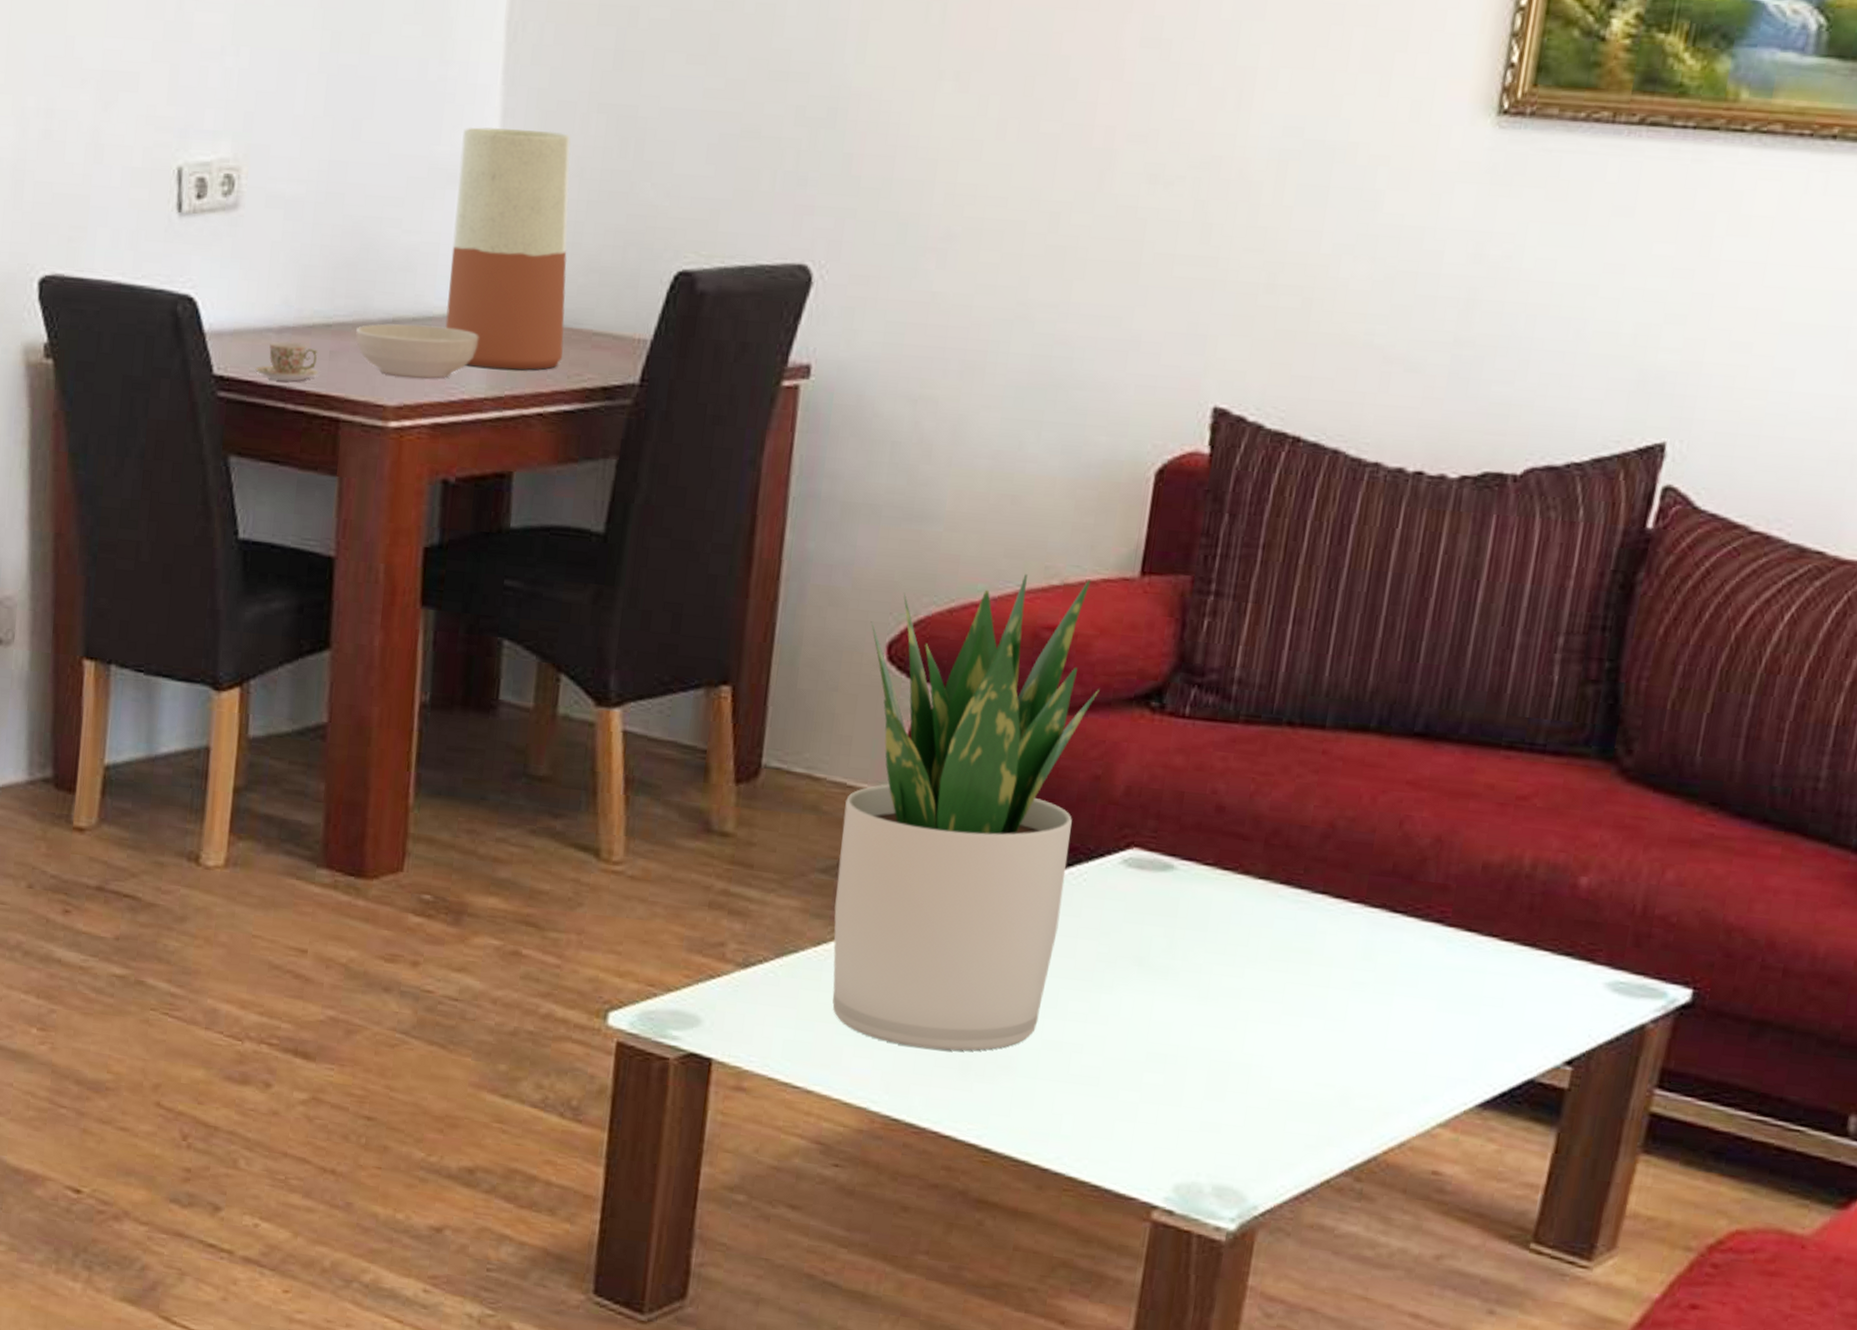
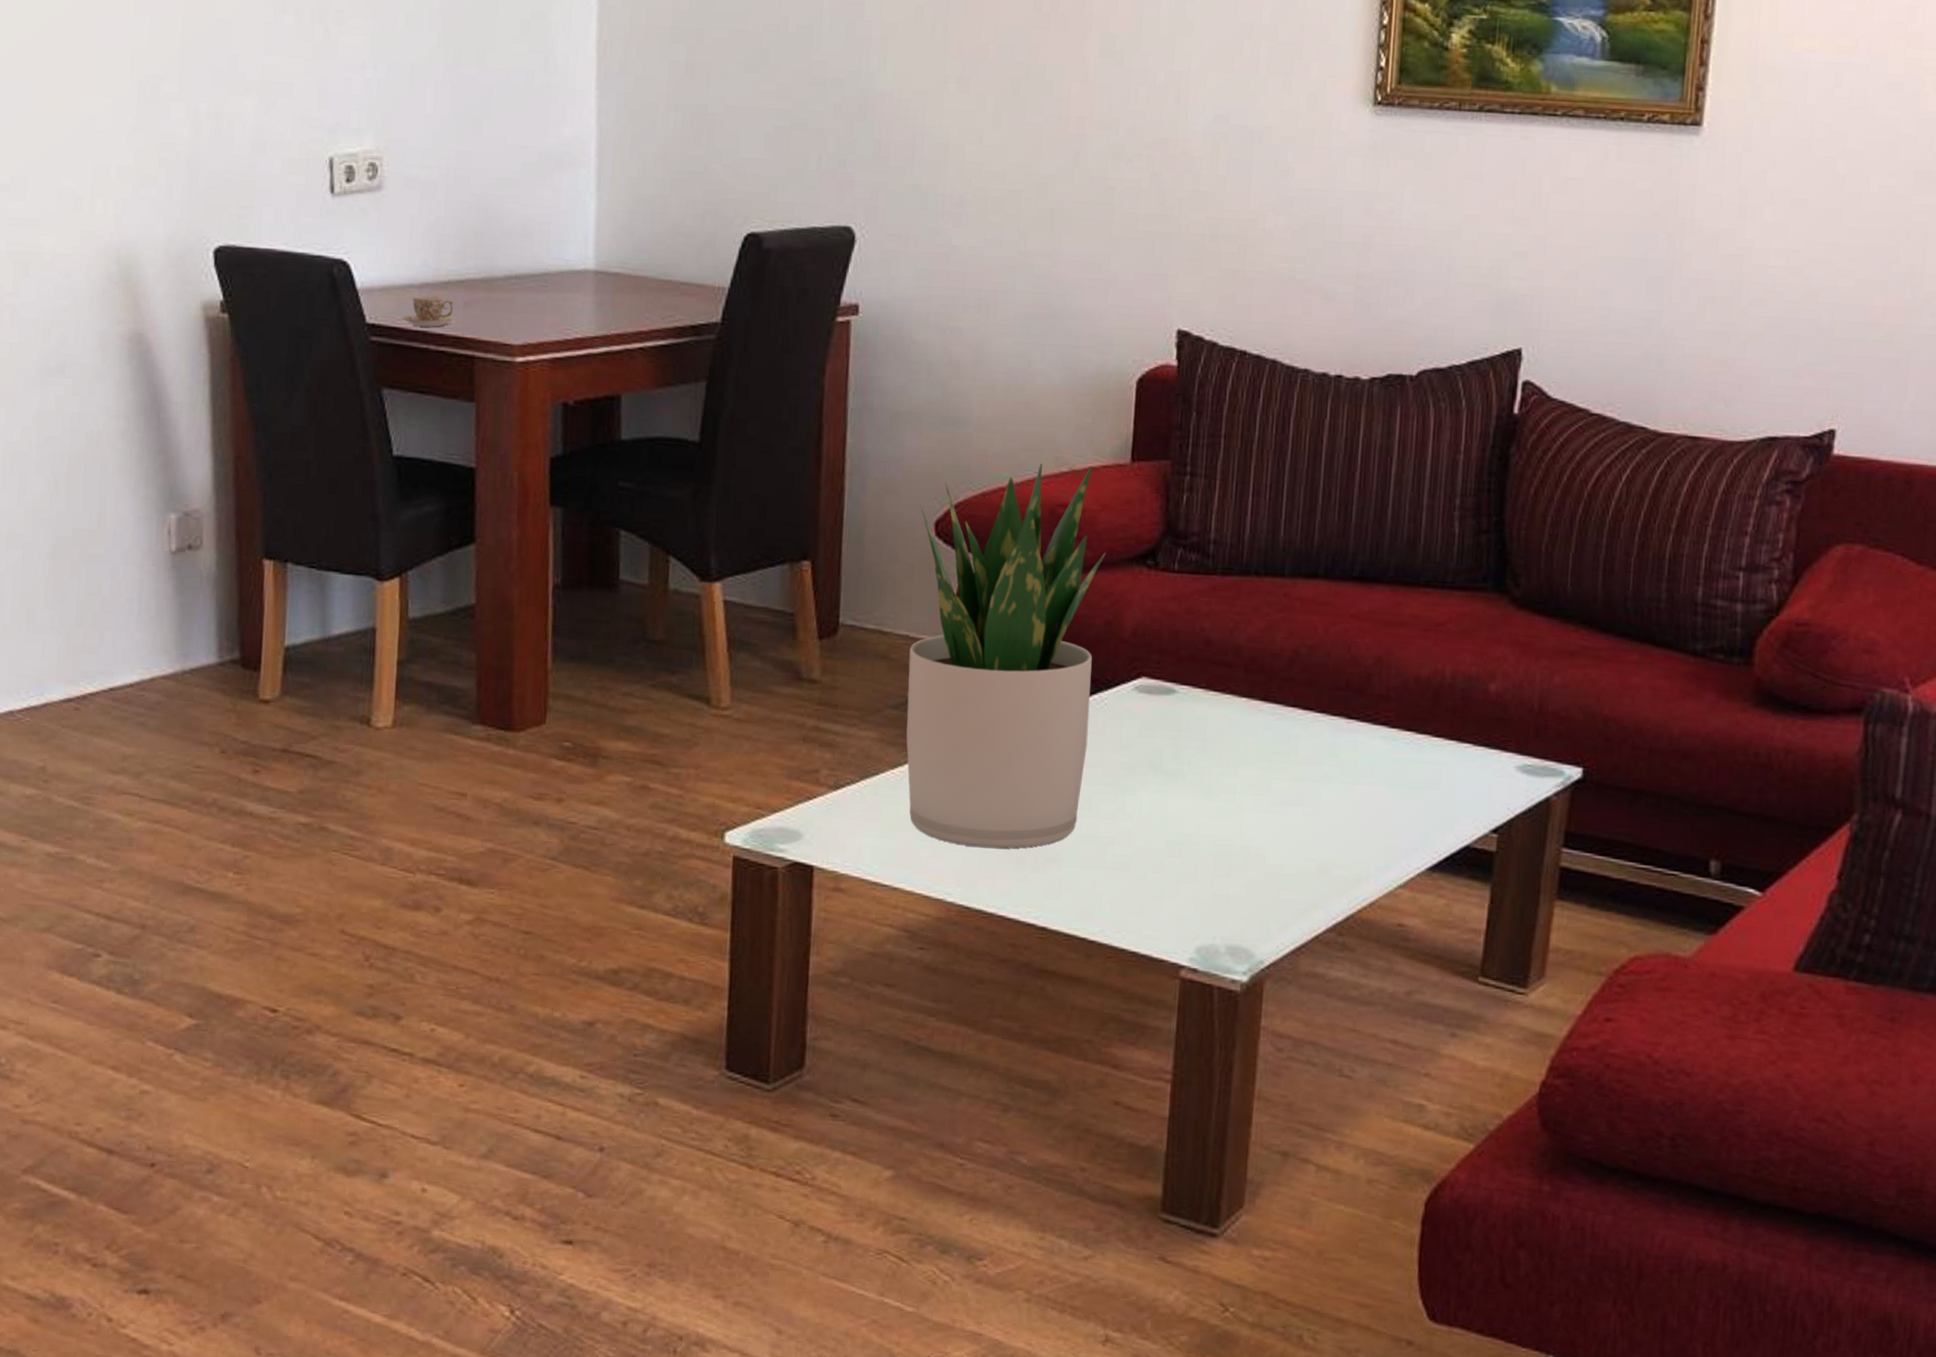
bowl: present [356,323,479,379] -> none [485,279,588,322]
vase: present [445,127,571,370] -> none [559,123,658,314]

